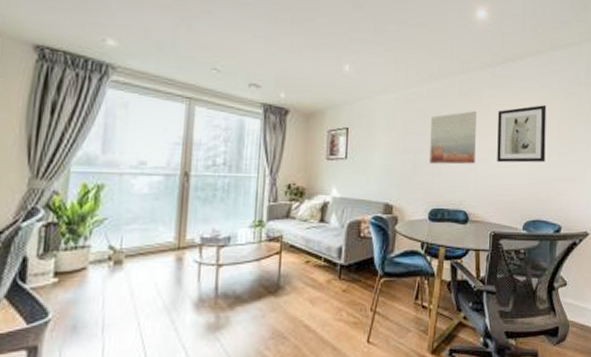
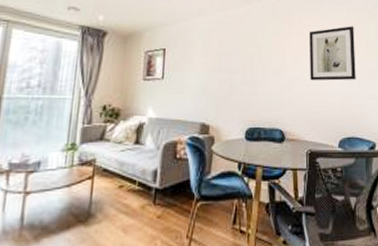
wall art: present [429,110,477,164] -> none [245,31,289,83]

